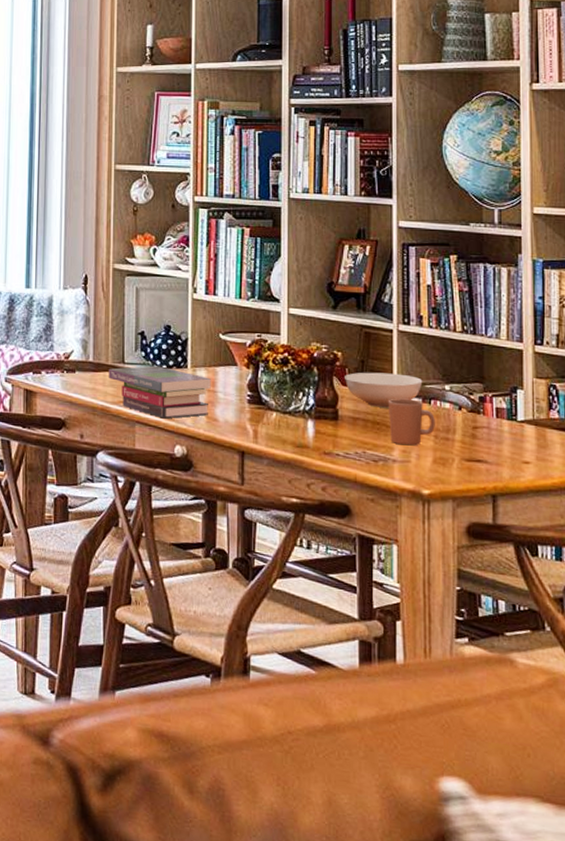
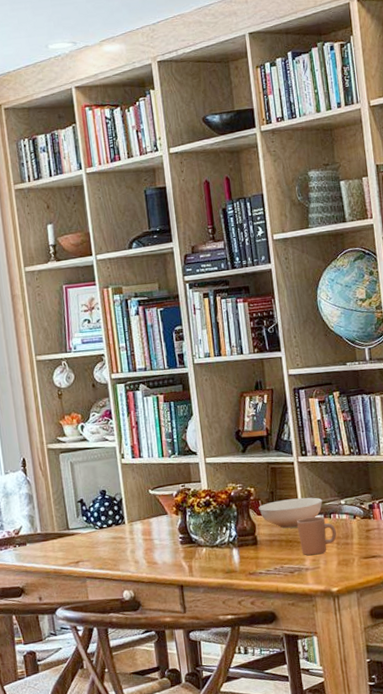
books: present [109,365,211,419] -> none [56,526,148,571]

